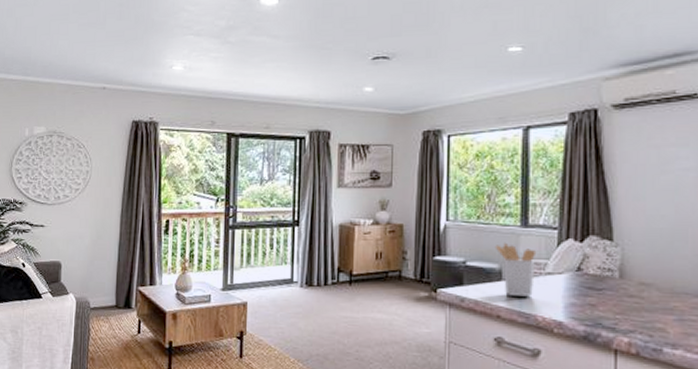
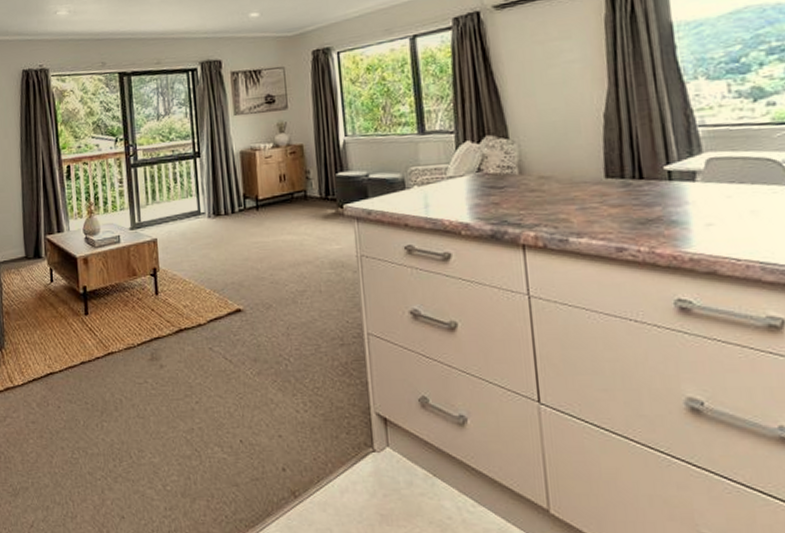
utensil holder: present [495,242,537,297] -> none [395,151,437,204]

